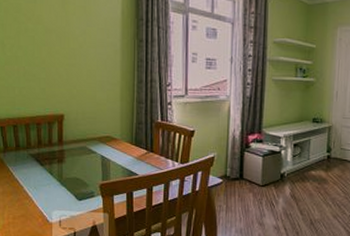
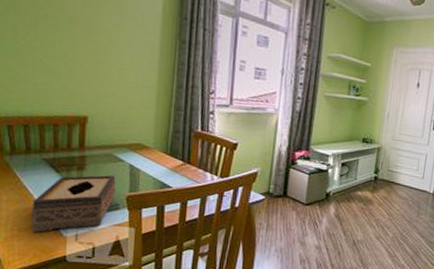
tissue box: none [22,165,90,221] -> present [31,175,116,233]

